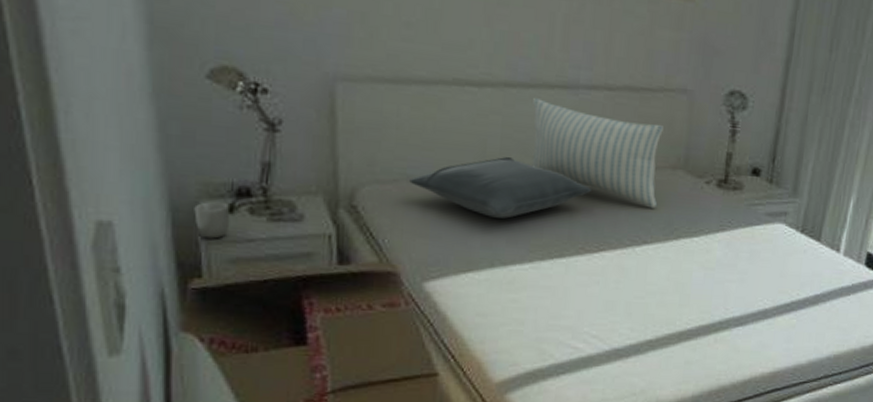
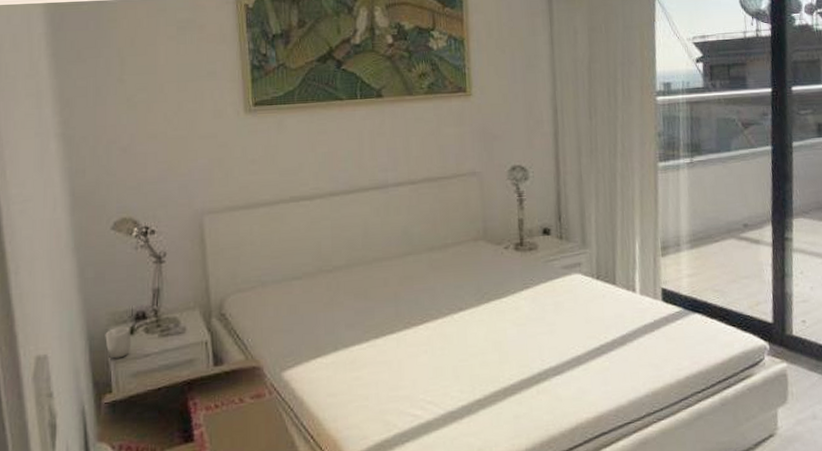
pillow: present [409,157,591,219] -> none [264,253,409,307]
pillow: present [531,98,663,209] -> none [353,201,467,278]

